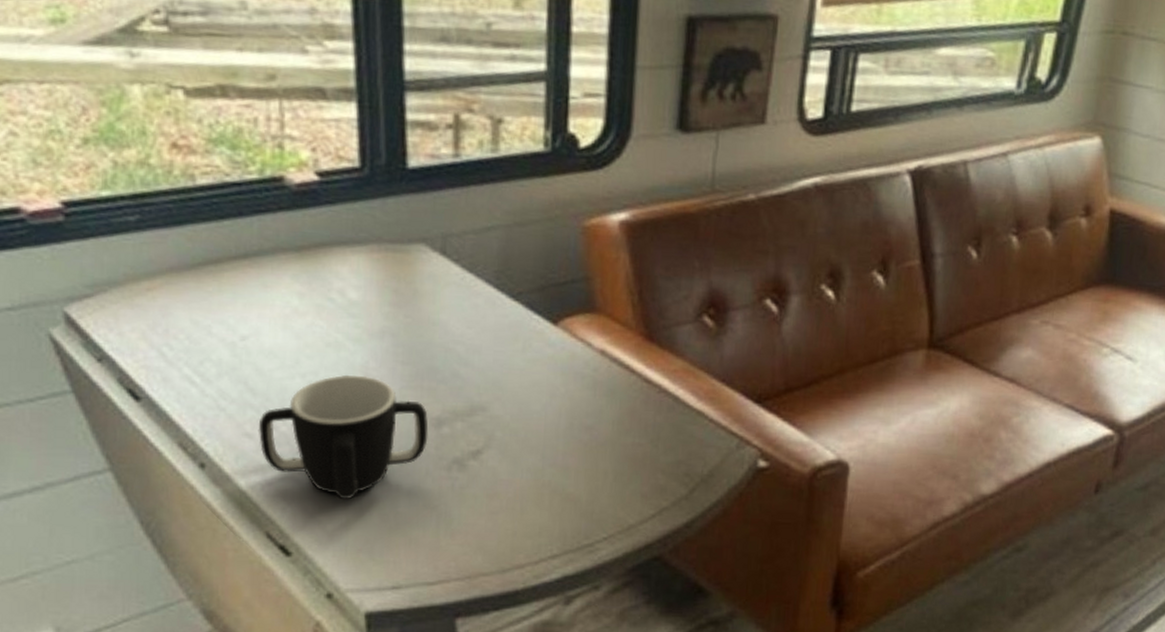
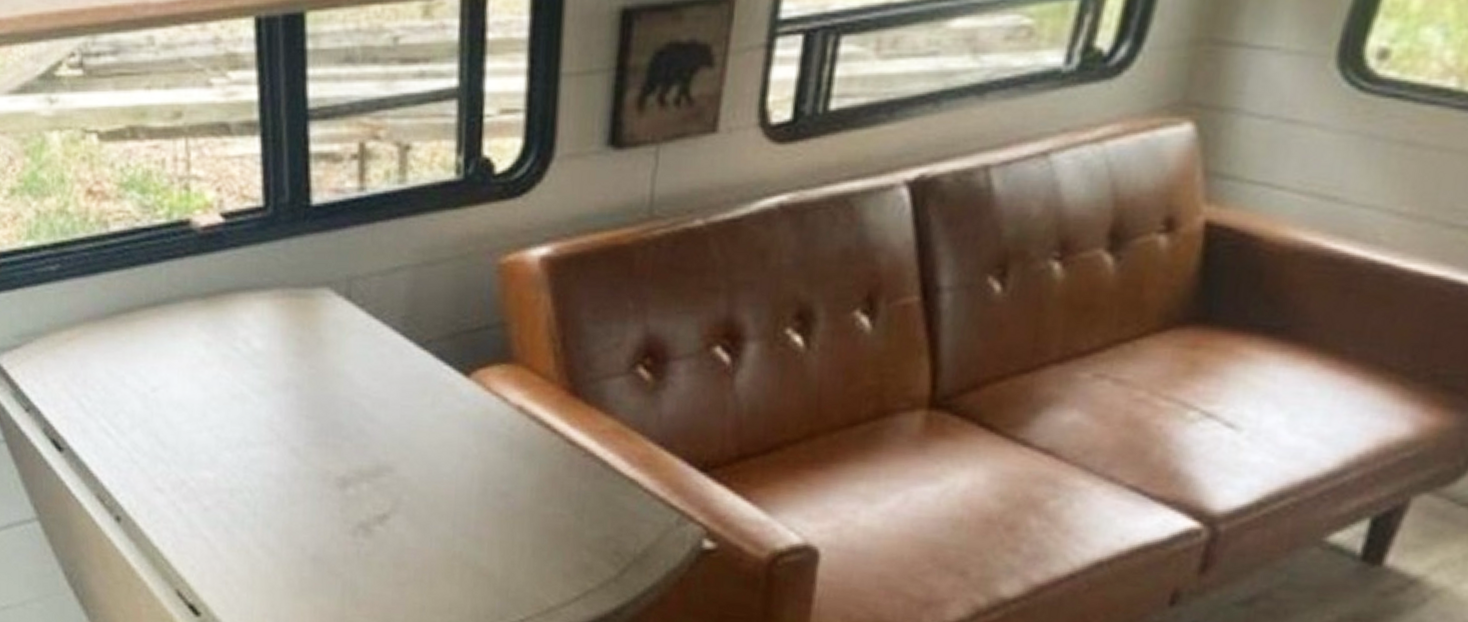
mug: present [258,375,429,500] -> none [168,430,334,561]

